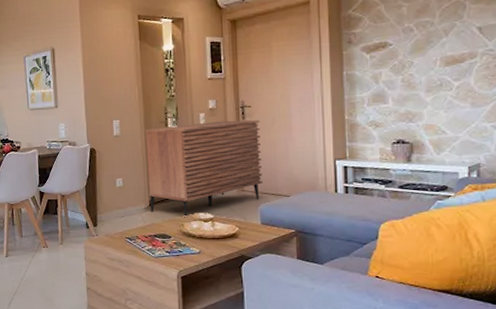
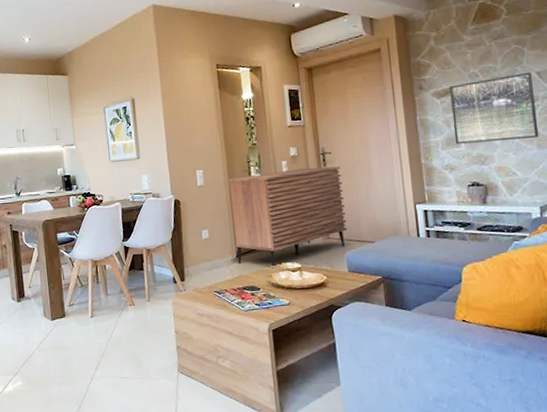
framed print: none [381,27,474,101] -> present [449,72,539,144]

